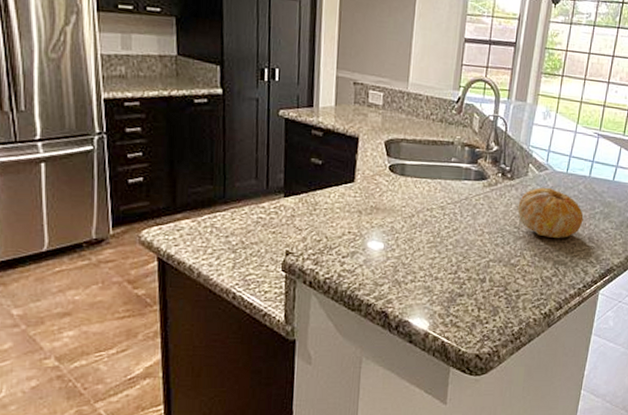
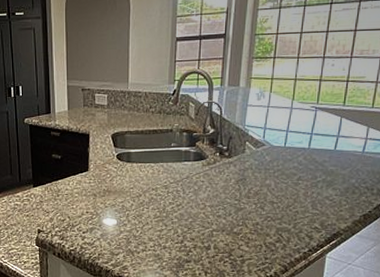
fruit: present [517,187,584,239] -> none [237,161,305,208]

